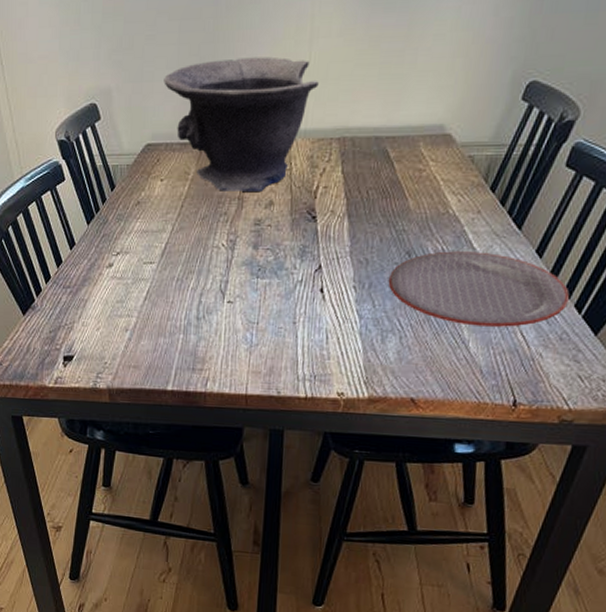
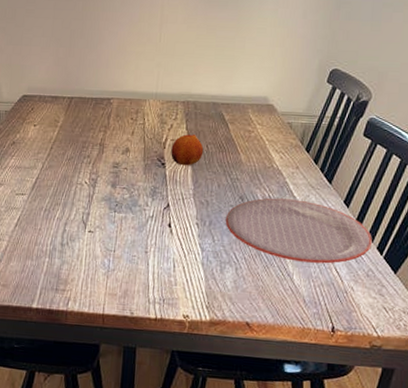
decorative bowl: present [164,56,319,191] -> none [40,33,167,140]
fruit: none [323,179,363,218] -> present [171,134,204,166]

